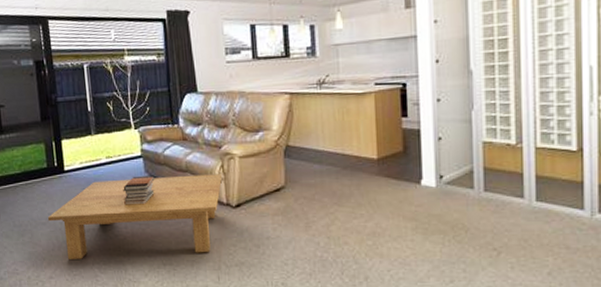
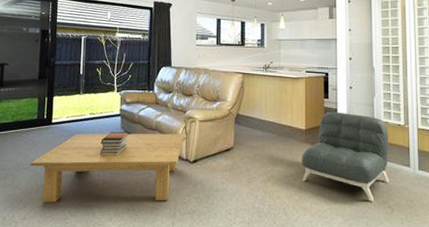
armchair: none [373,133,494,244] -> present [301,111,389,202]

